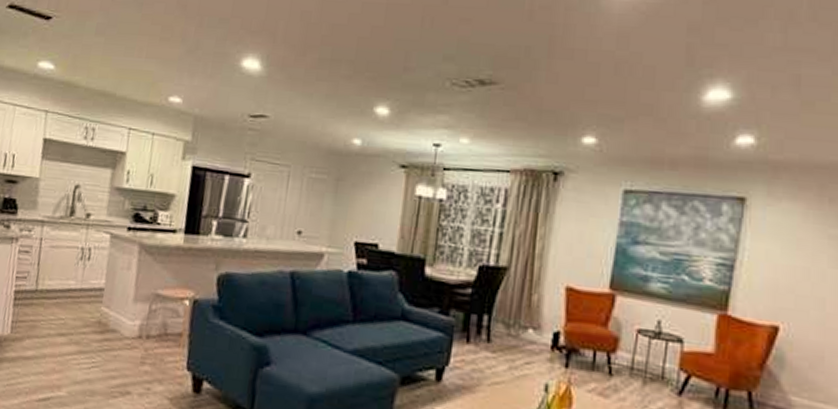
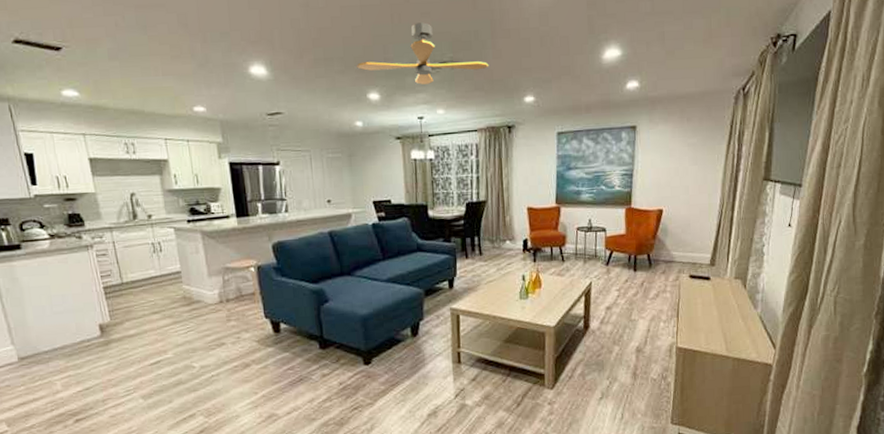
ceiling fan: none [368,29,539,105] -> present [357,22,489,85]

